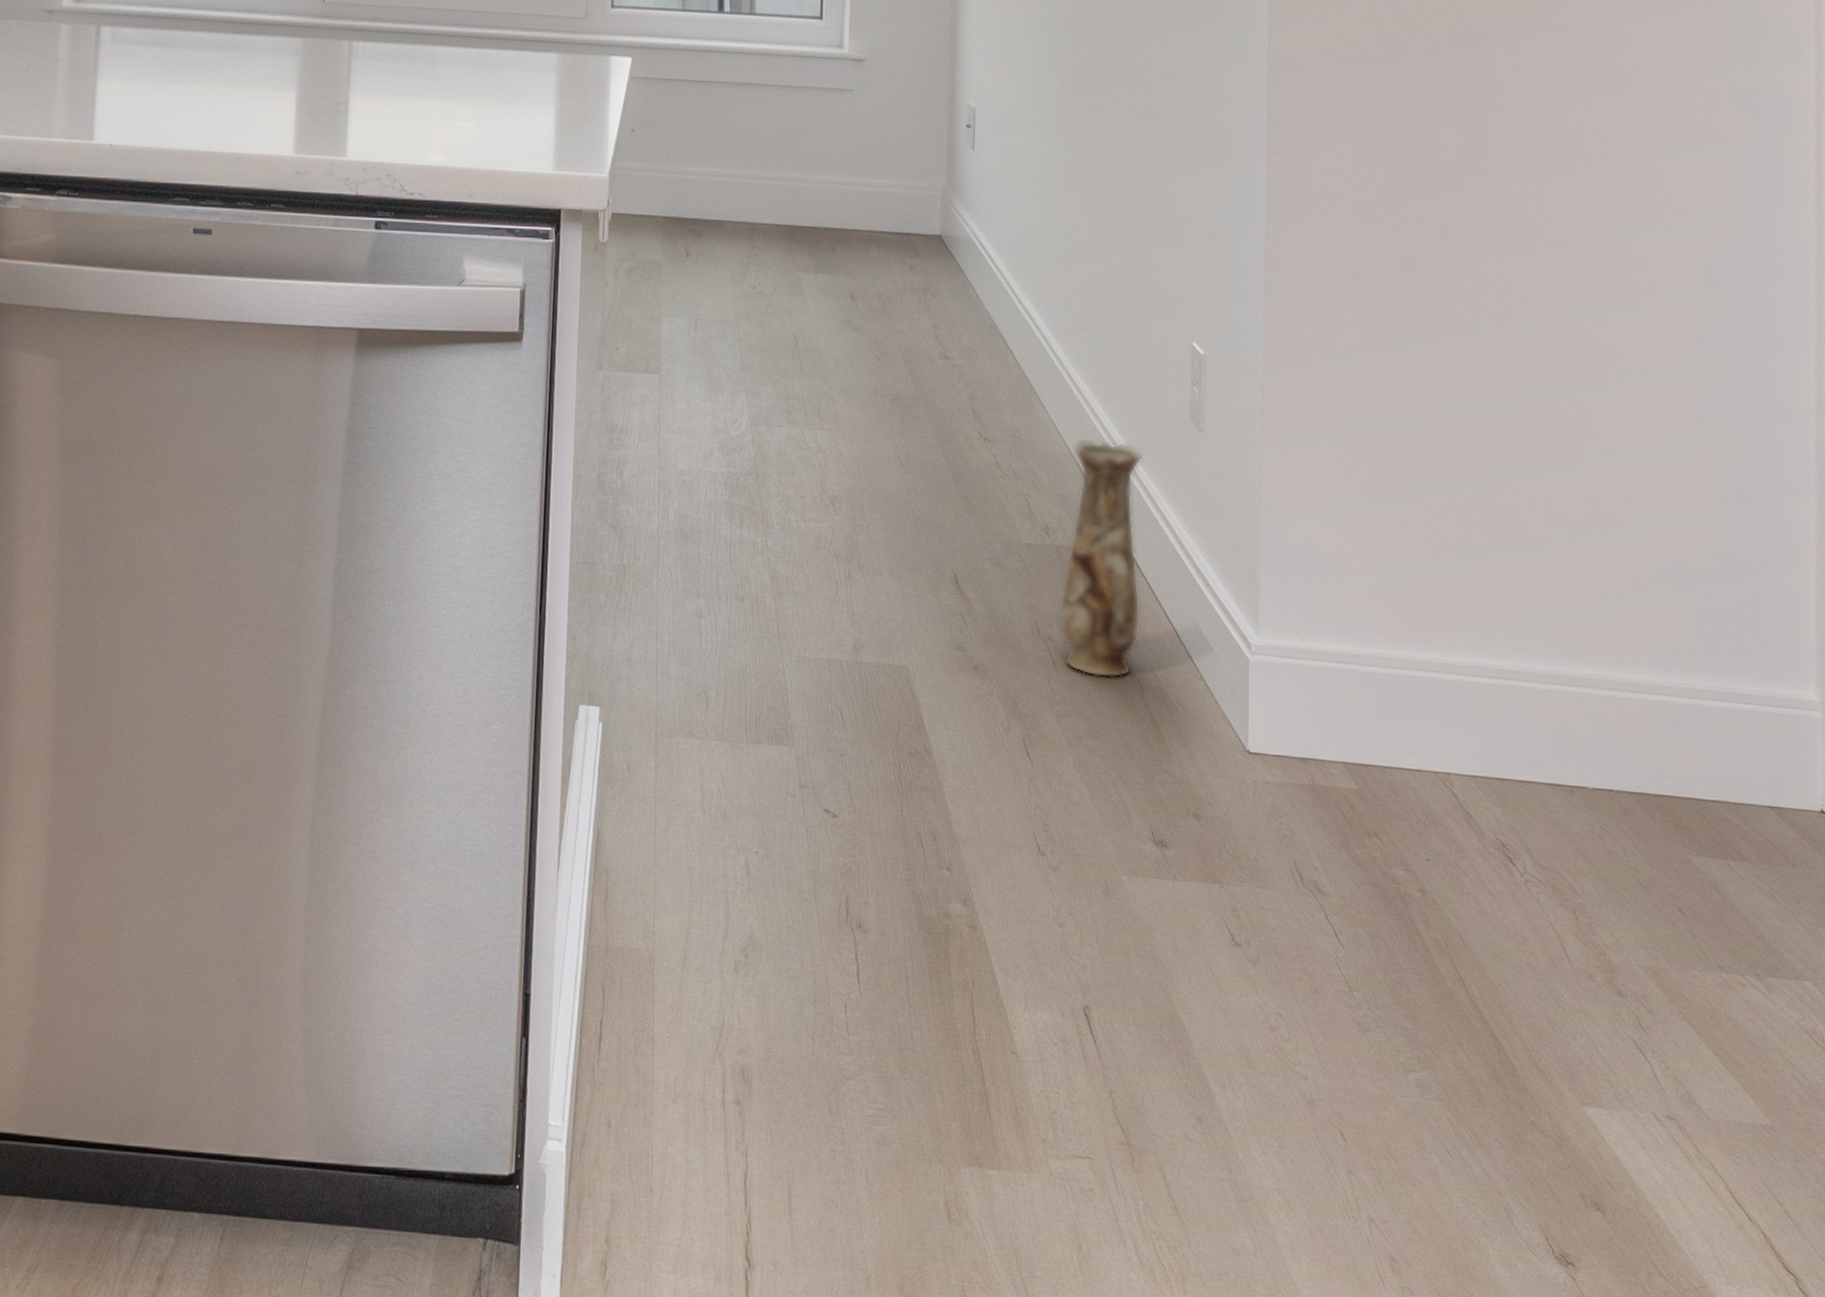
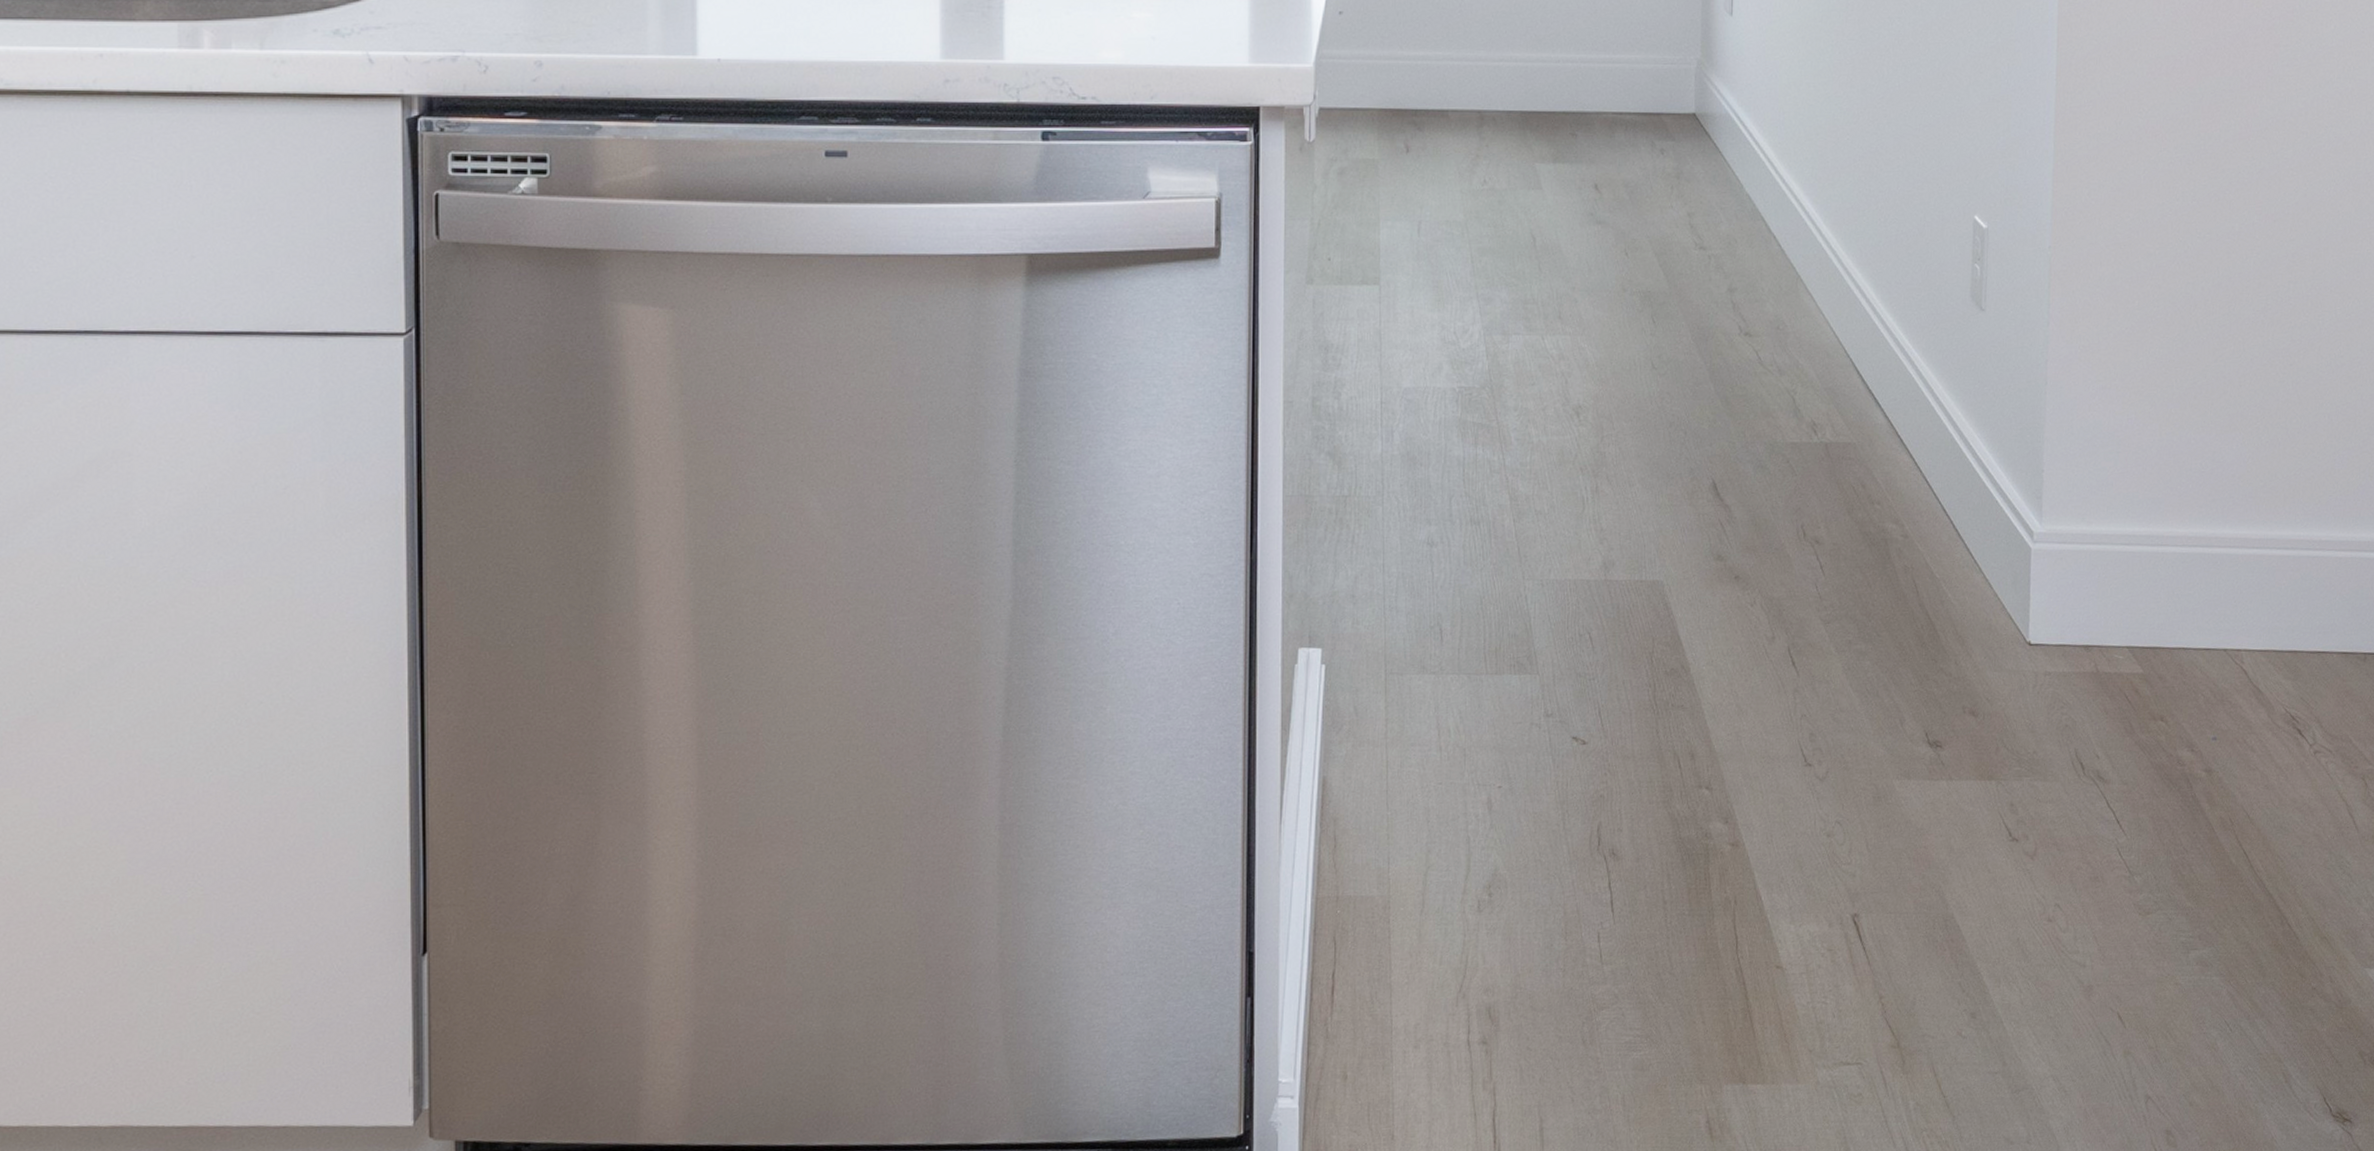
vase: present [1059,437,1145,678] -> none [1828,325,1921,579]

